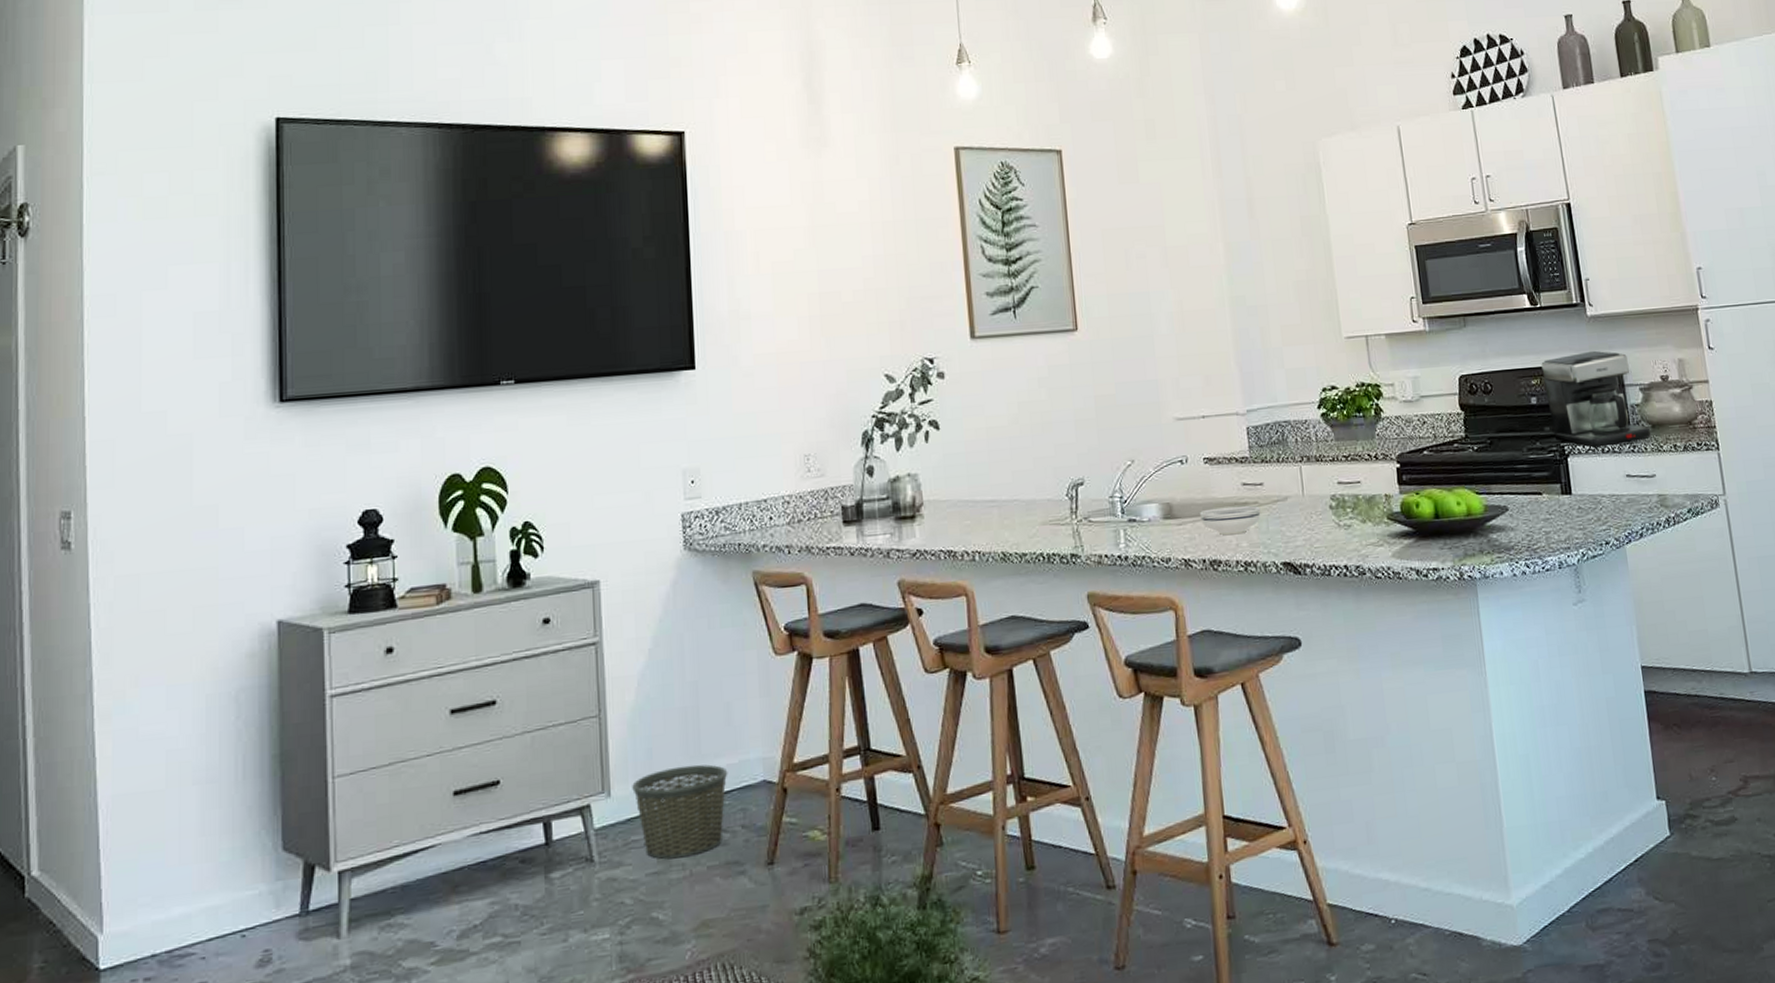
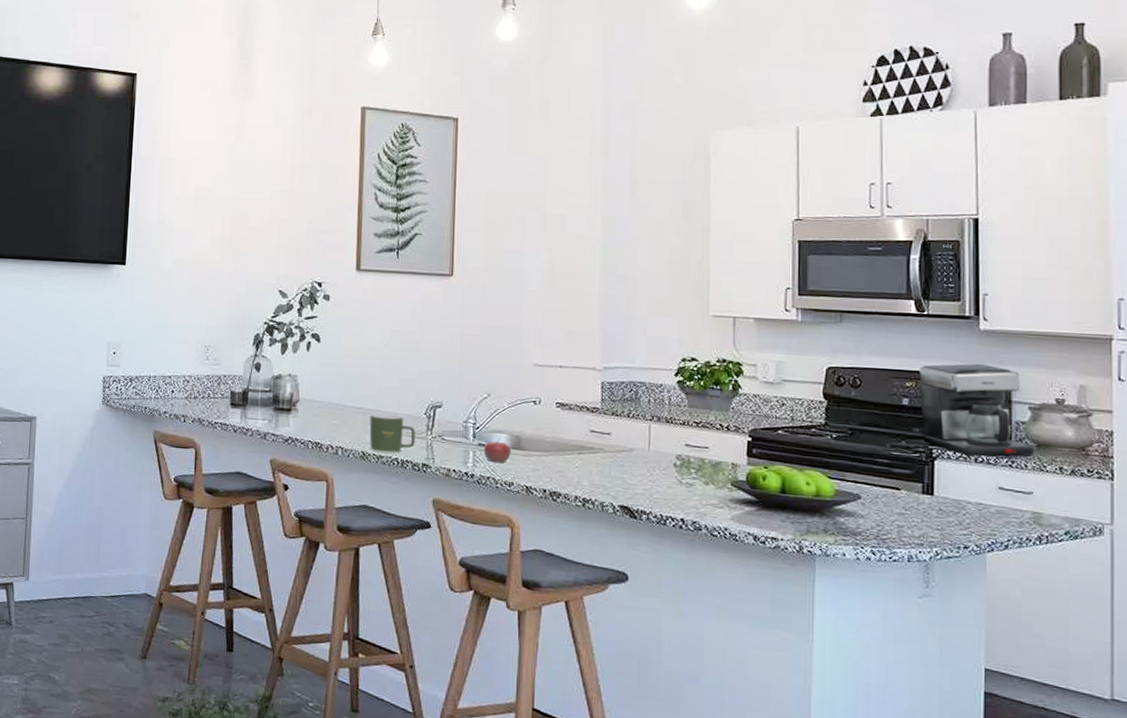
basket: present [632,764,728,859] -> none [45,568,118,638]
mug: none [1006,503,1060,550] -> present [369,414,415,454]
fruit: none [1134,510,1165,539] -> present [483,439,511,464]
bowl: present [1200,505,1261,536] -> none [546,447,605,474]

